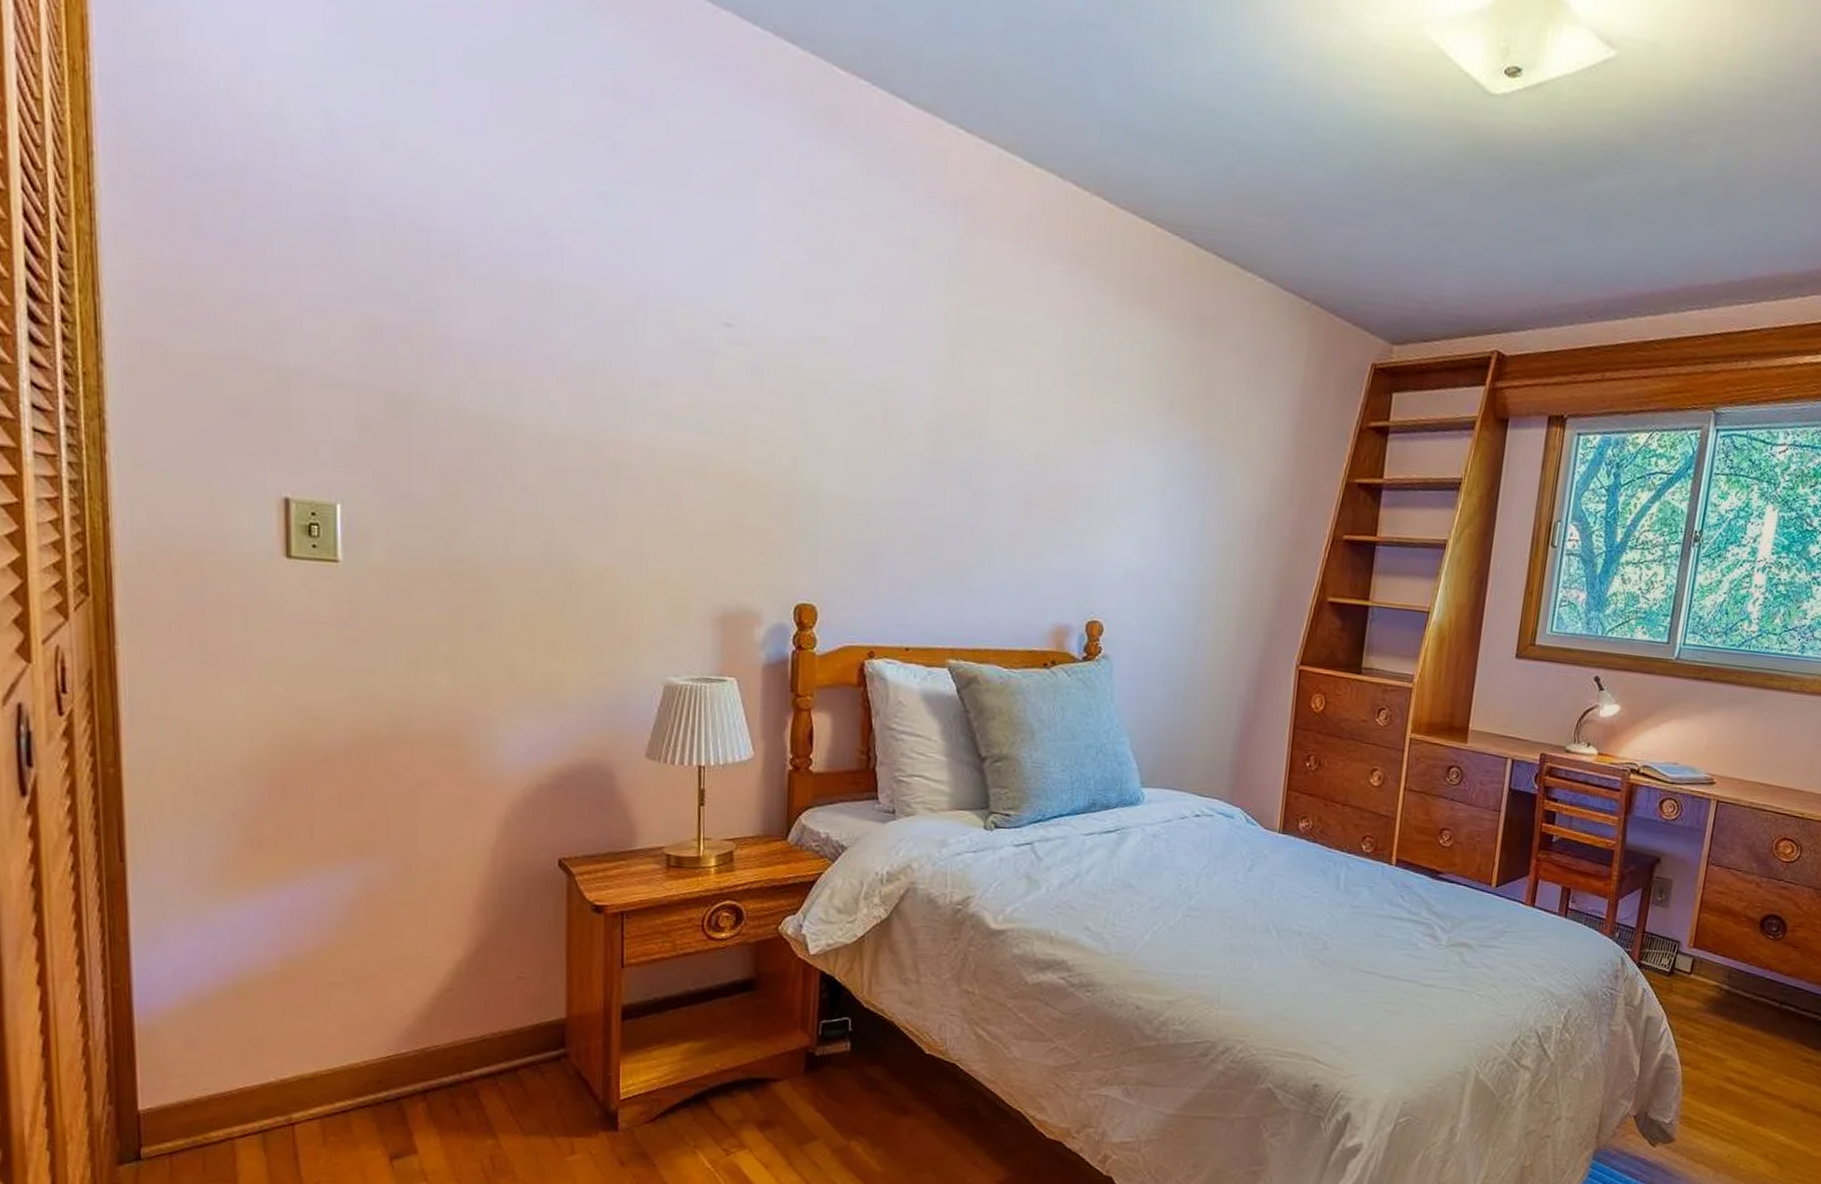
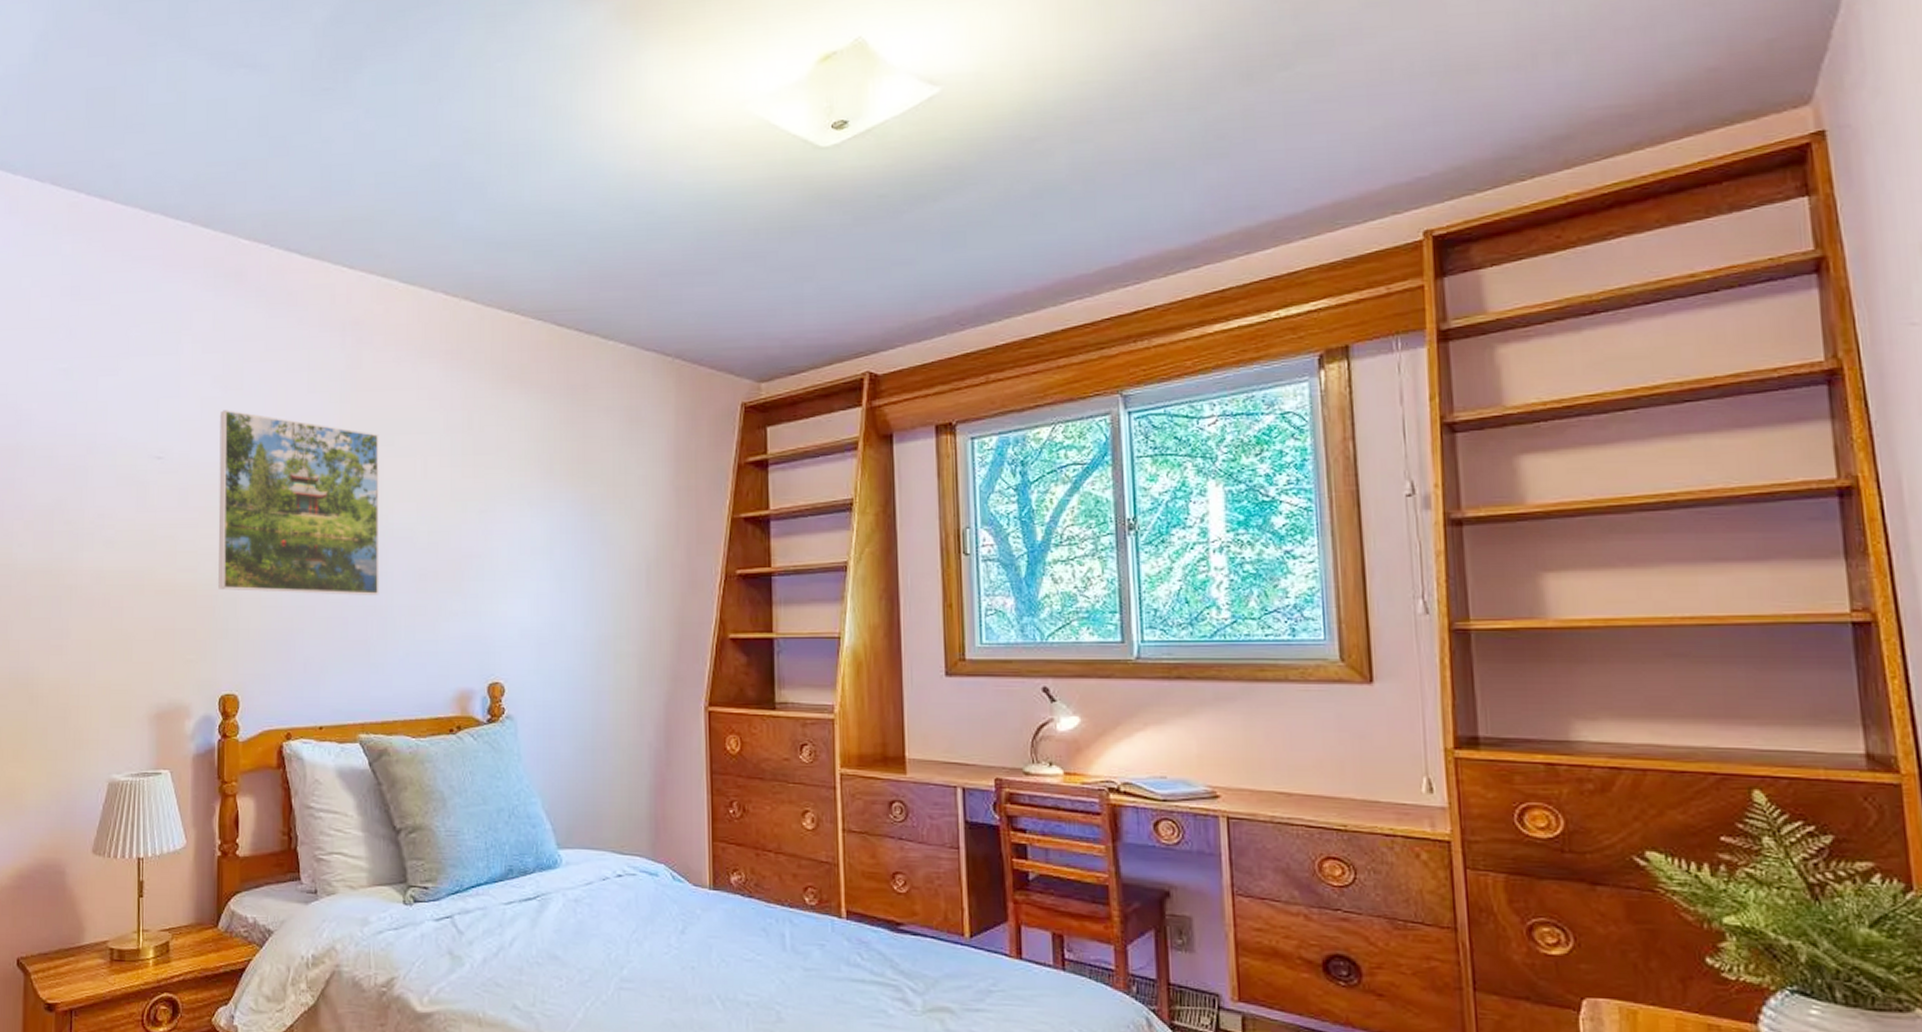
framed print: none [797,279,990,516] -> present [218,410,380,595]

